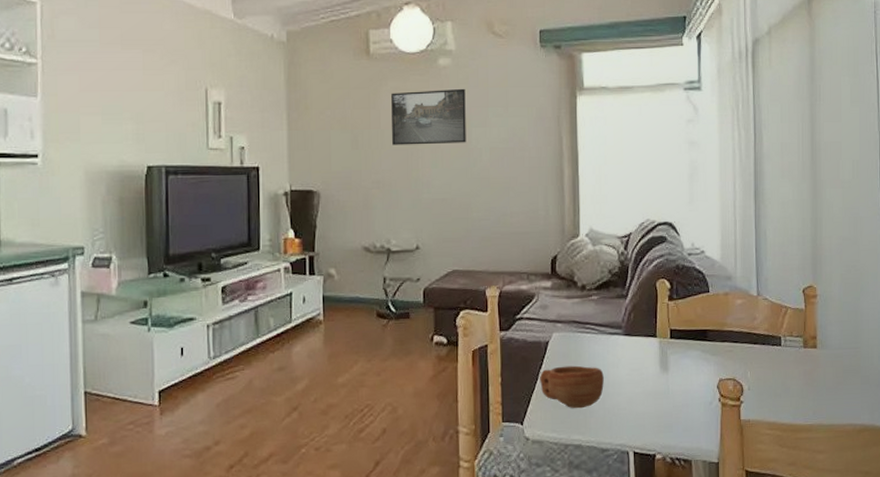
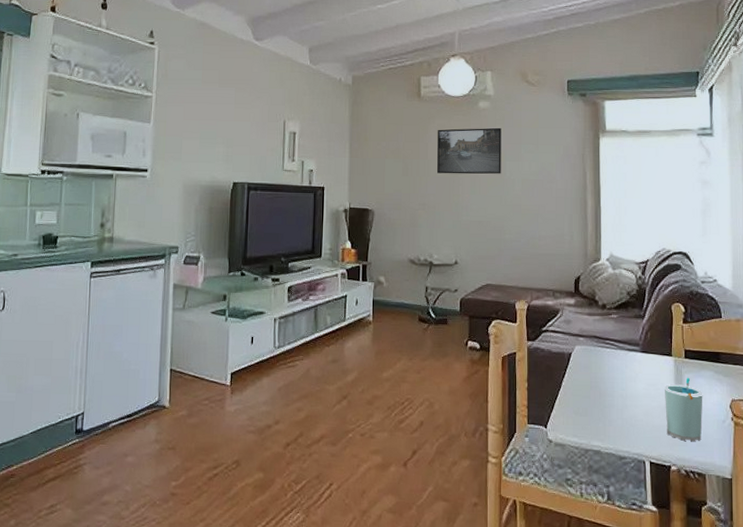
cup: present [540,365,604,409] -> none [563,376,622,417]
cup: none [649,358,690,428] -> present [665,377,703,442]

